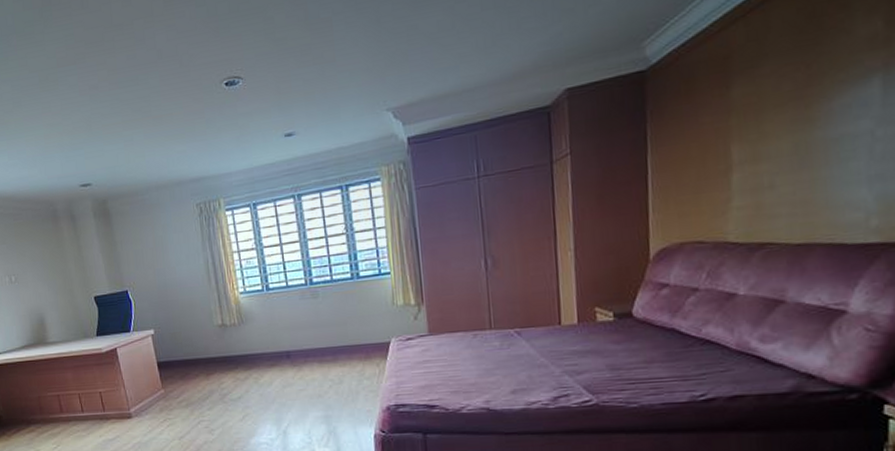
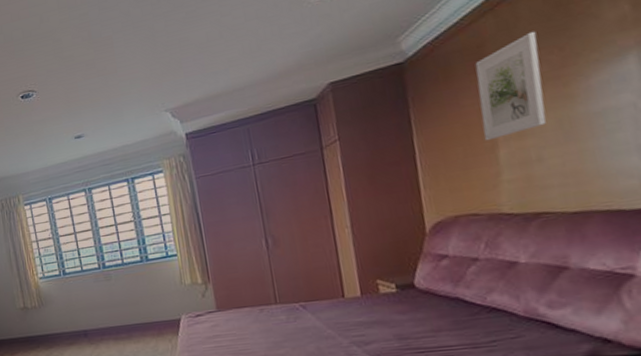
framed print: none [718,44,786,164] -> present [475,31,547,141]

